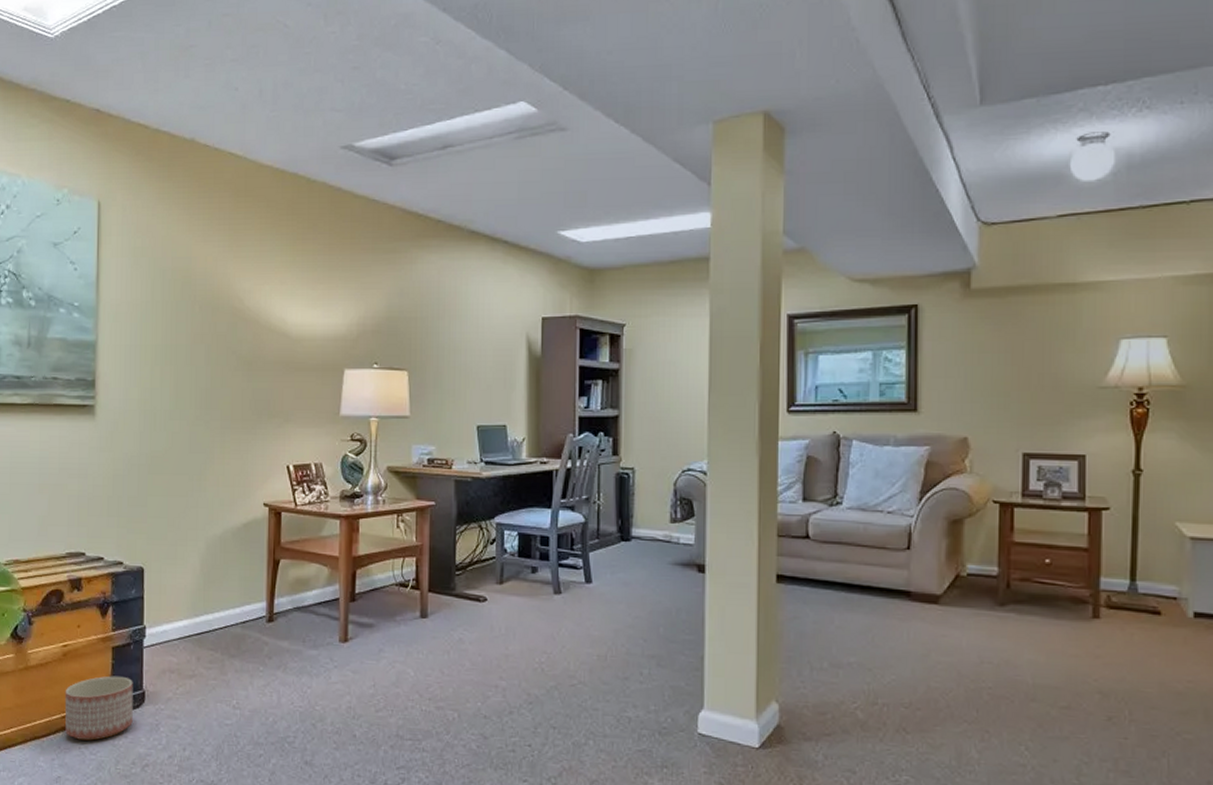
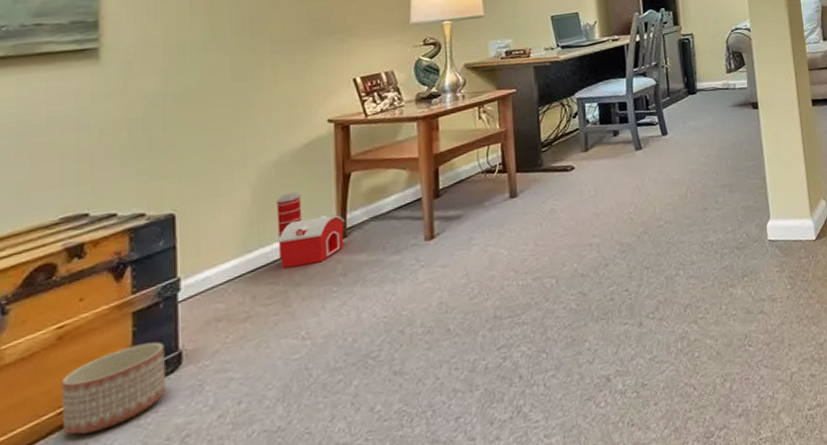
toy house: none [219,567,273,640] -> present [277,191,345,268]

